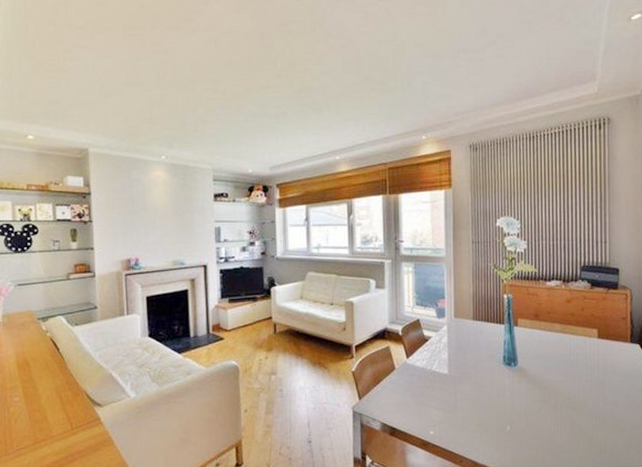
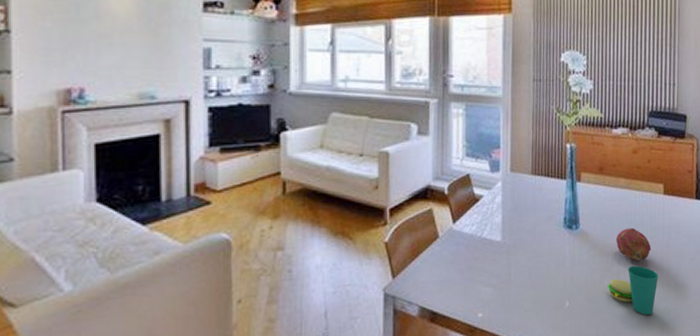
cup: none [546,399,595,442] -> present [608,265,659,315]
fruit: none [553,366,587,396] -> present [616,227,652,262]

